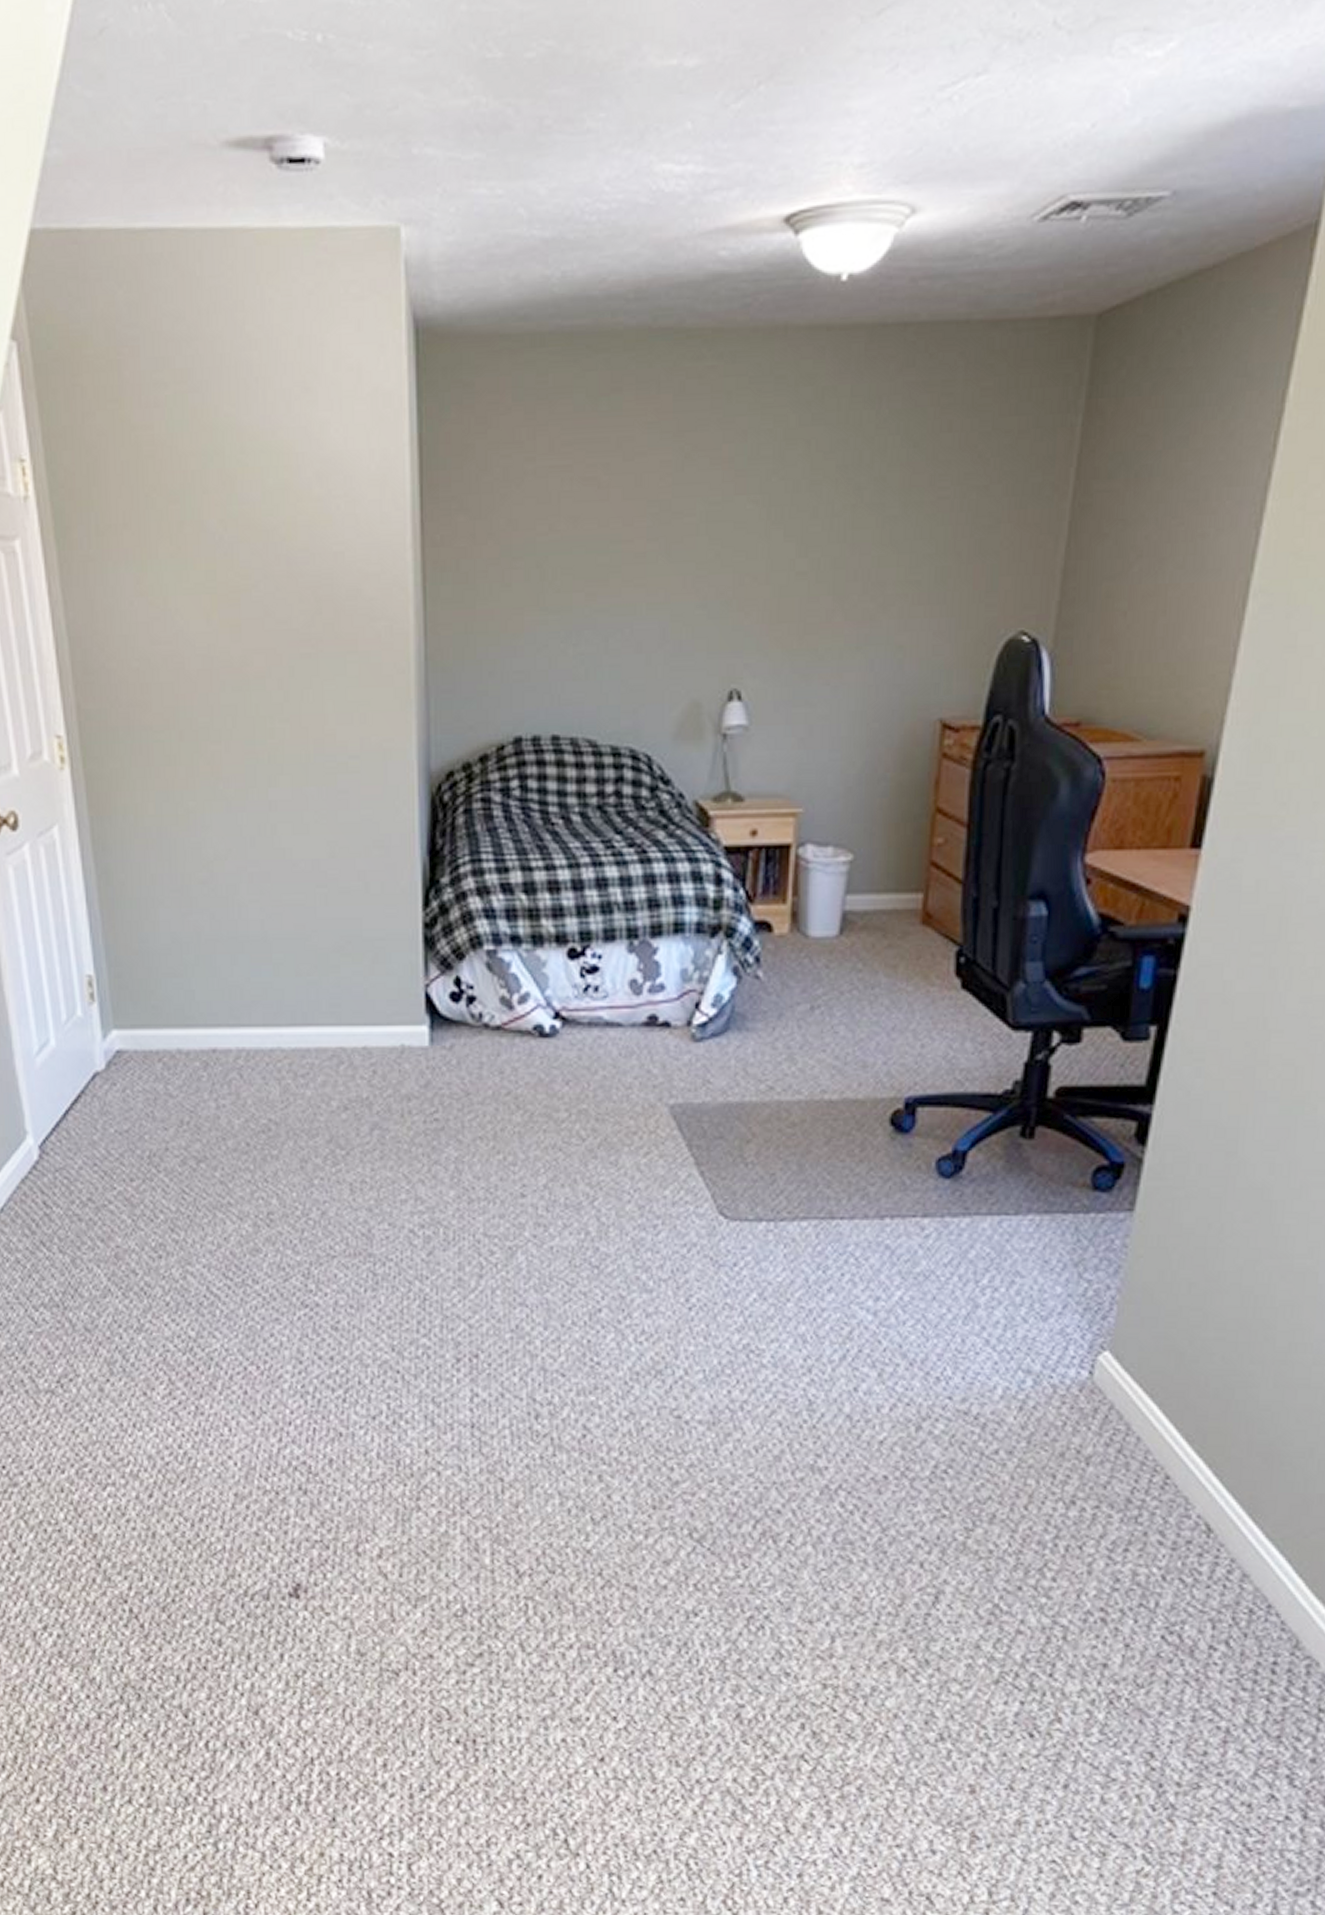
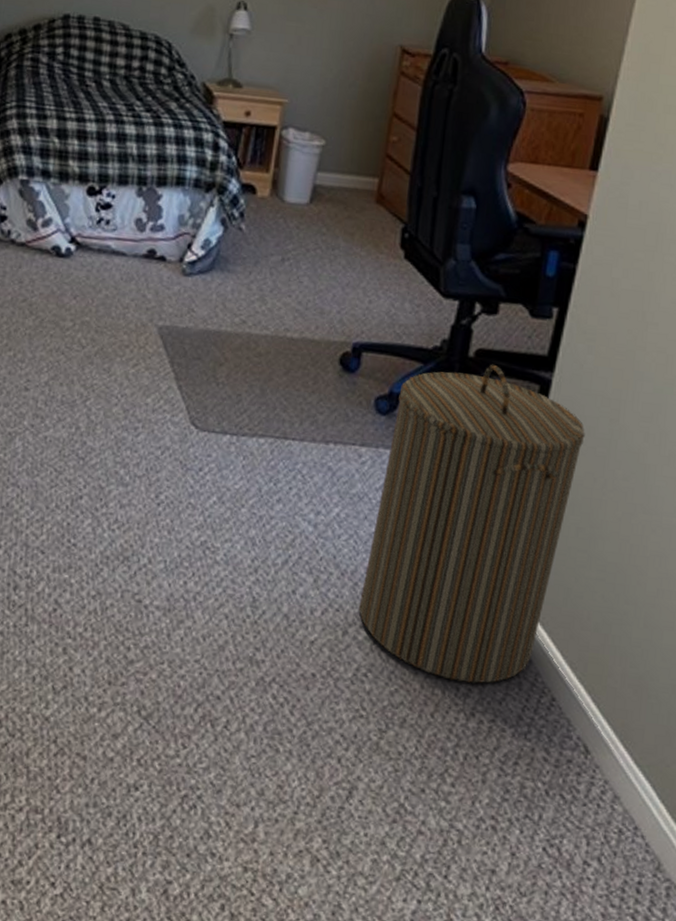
laundry hamper: none [933,1103,1195,1469] -> present [359,364,585,684]

